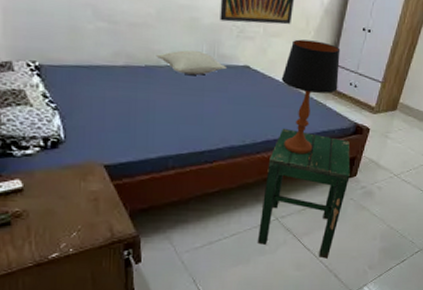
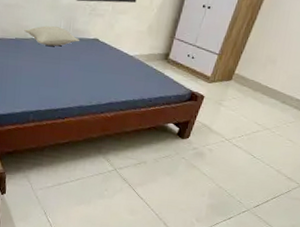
stool: present [258,128,351,259] -> none [98,92,185,208]
table lamp: present [281,39,341,155] -> none [125,16,181,116]

